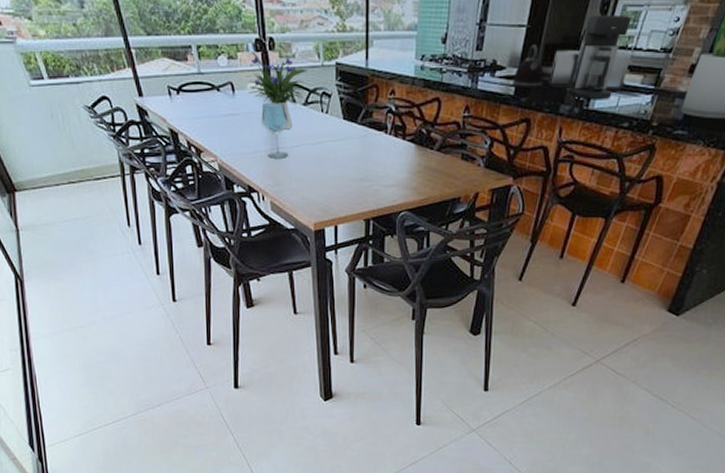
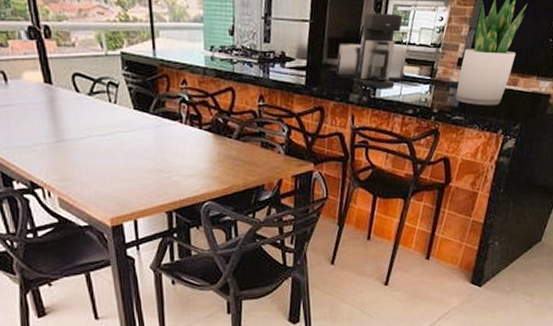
flower arrangement: present [246,50,308,130] -> none [19,38,90,121]
wine glass: present [261,102,289,159] -> none [40,92,76,151]
kettle: present [512,44,544,88] -> none [302,38,331,79]

